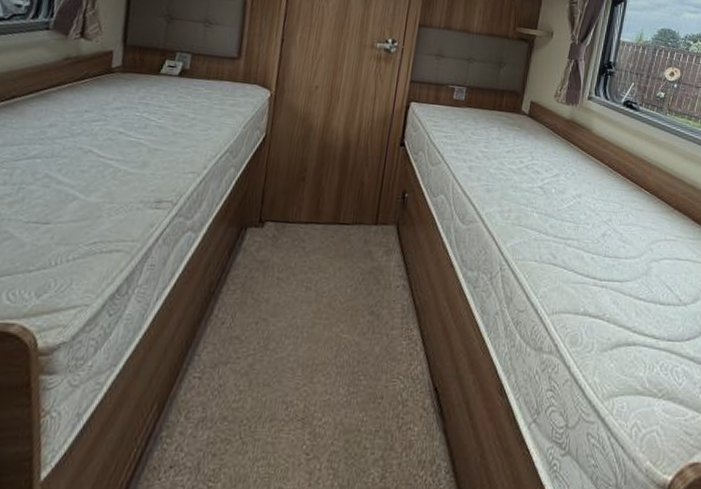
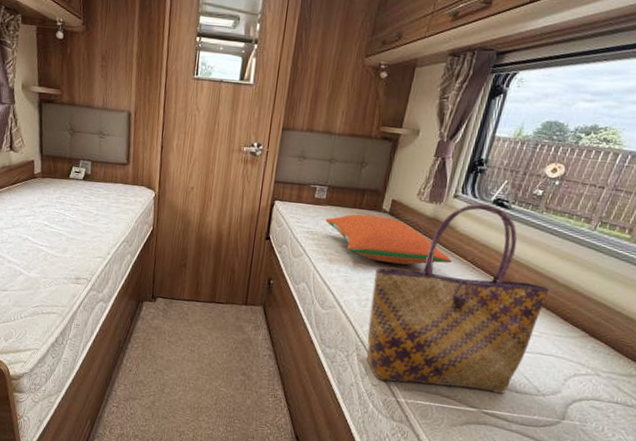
pillow: none [464,116,591,171] -> present [325,214,452,265]
tote bag: none [511,104,680,307] -> present [366,202,550,394]

